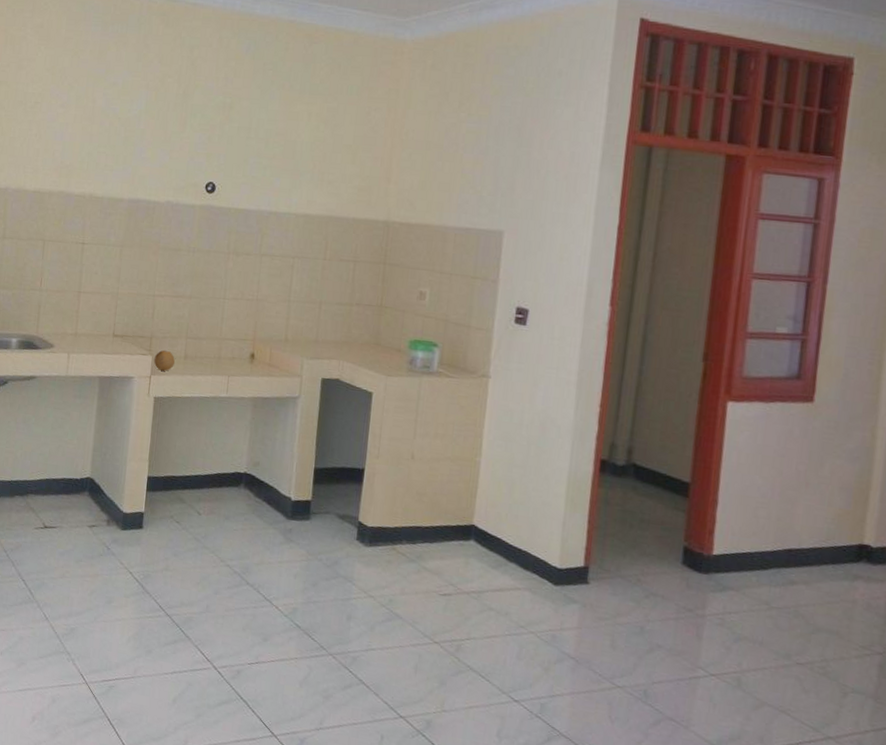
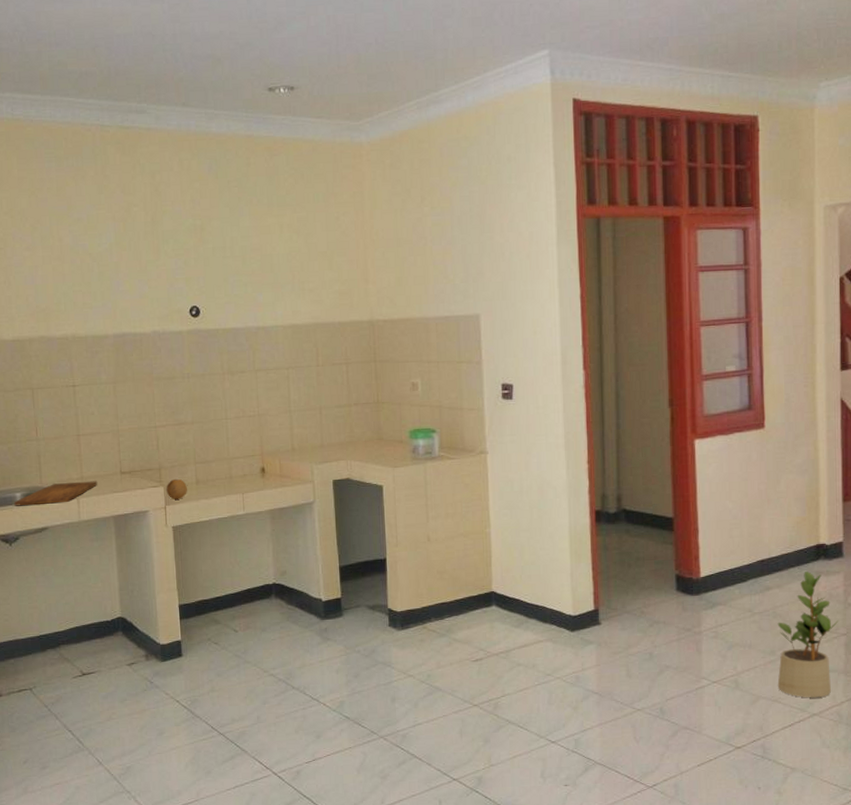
cutting board: none [9,335,90,355] -> present [14,481,98,506]
potted plant: none [788,571,876,720] -> present [777,570,839,698]

